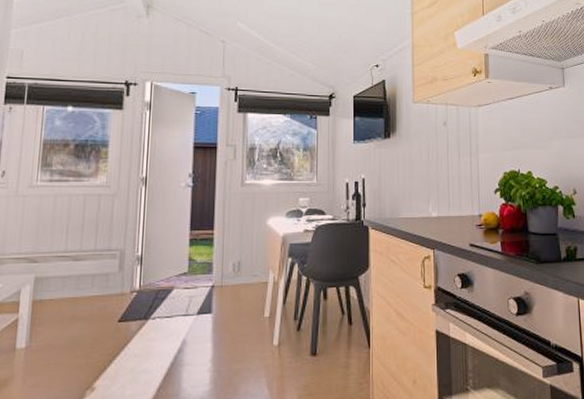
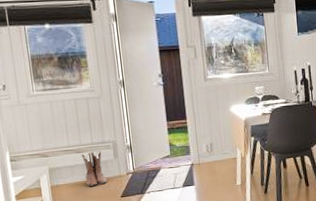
boots: none [77,259,105,304] -> present [81,150,108,186]

